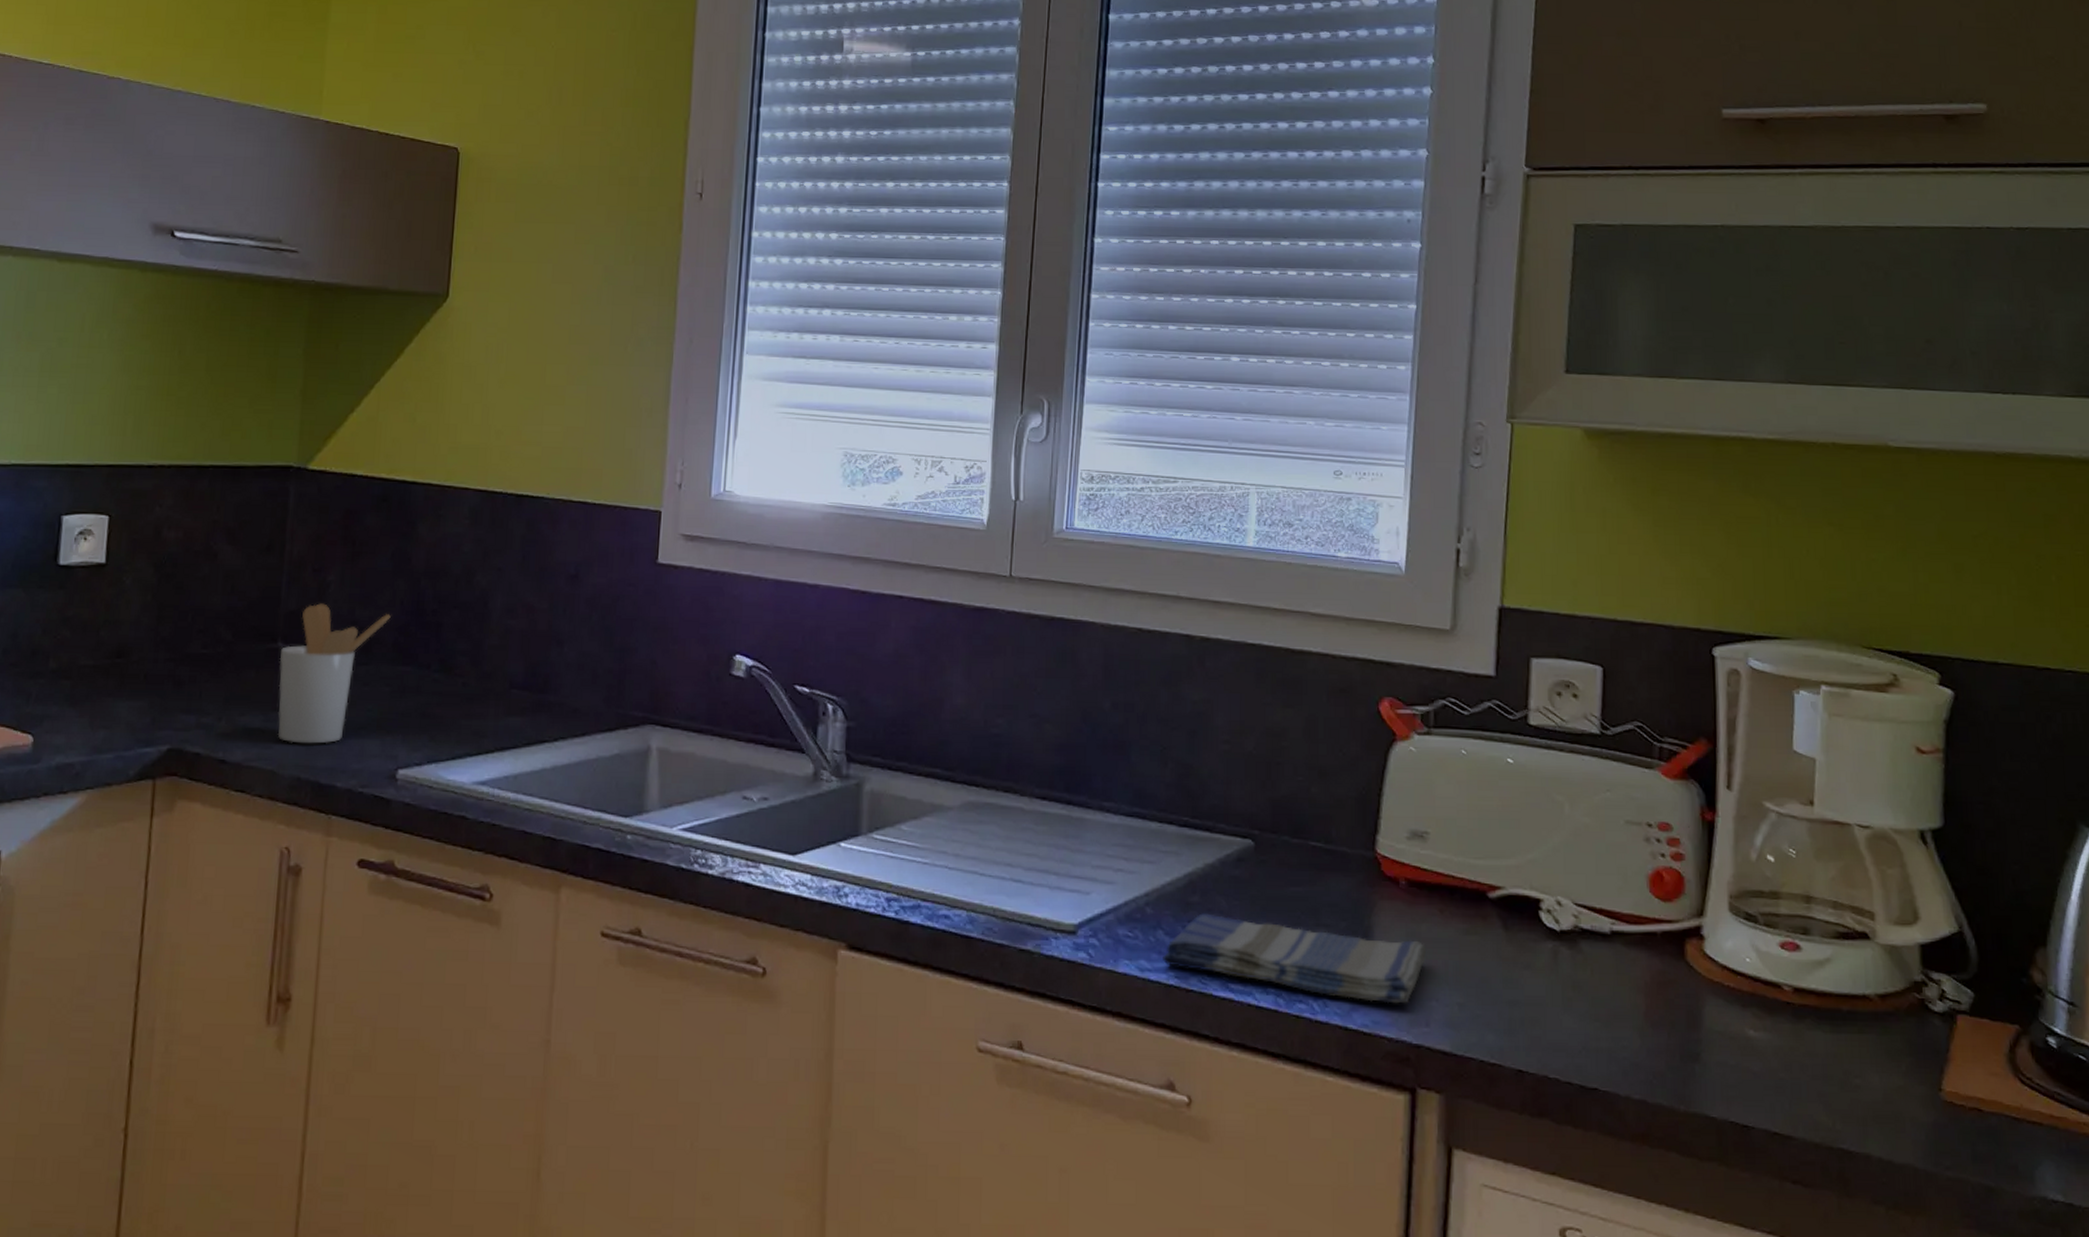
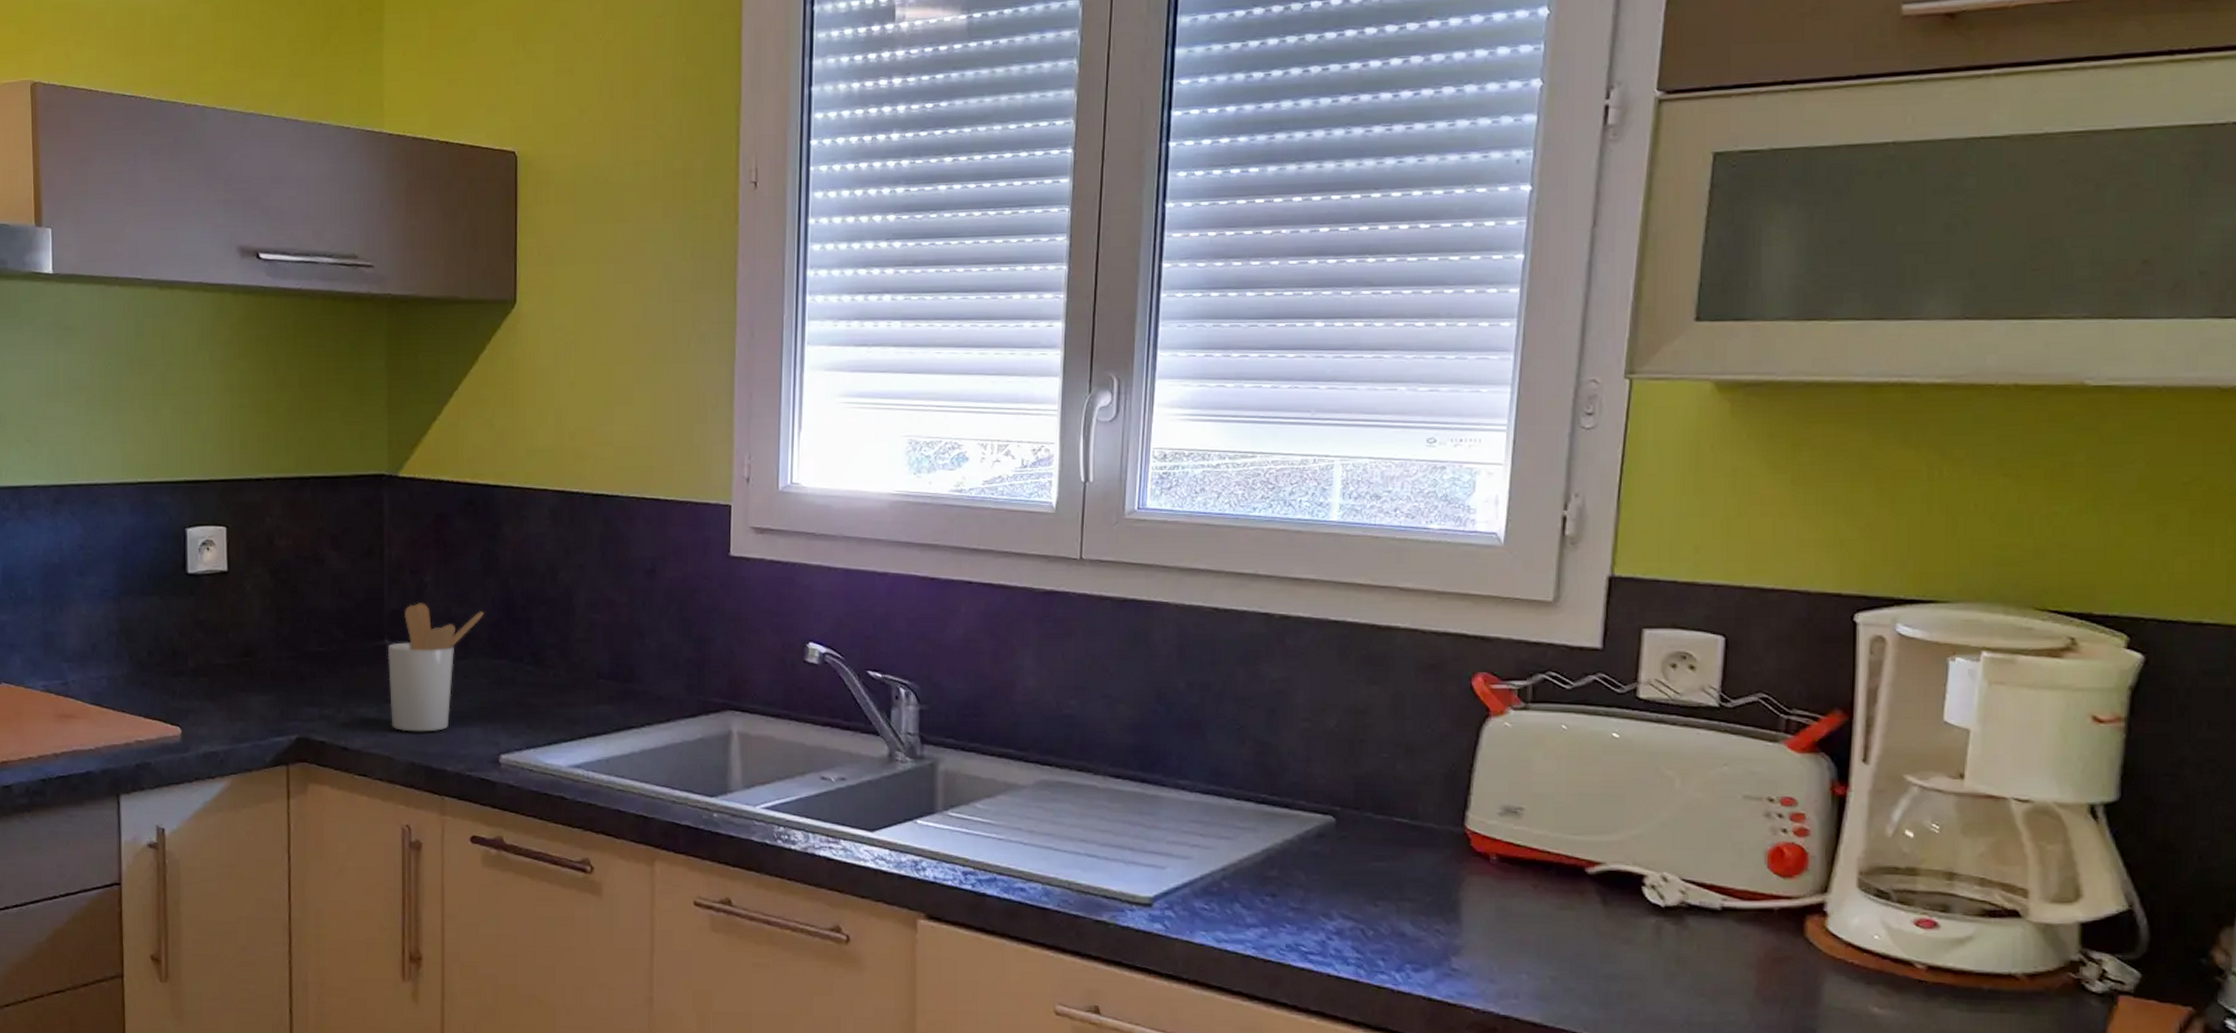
dish towel: present [1163,913,1427,1004] -> none [1240,887,1518,977]

